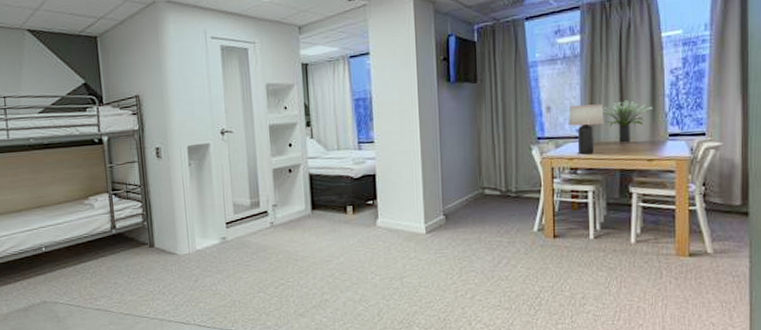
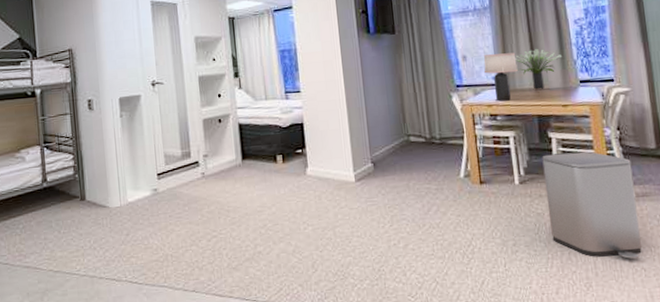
pedal bin: none [620,207,713,313] -> present [542,151,642,259]

